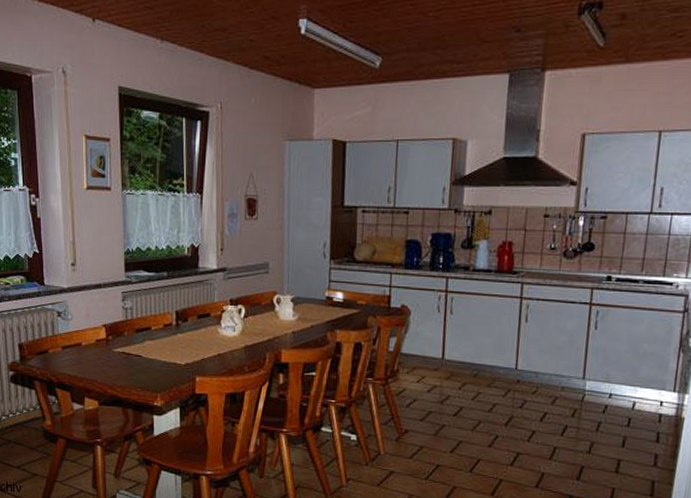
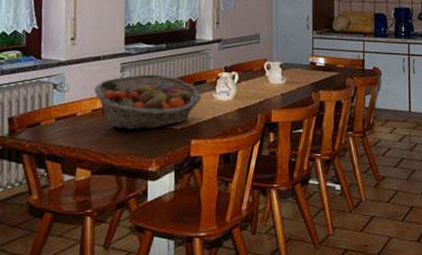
fruit basket: none [96,304,206,363] -> present [93,74,202,130]

